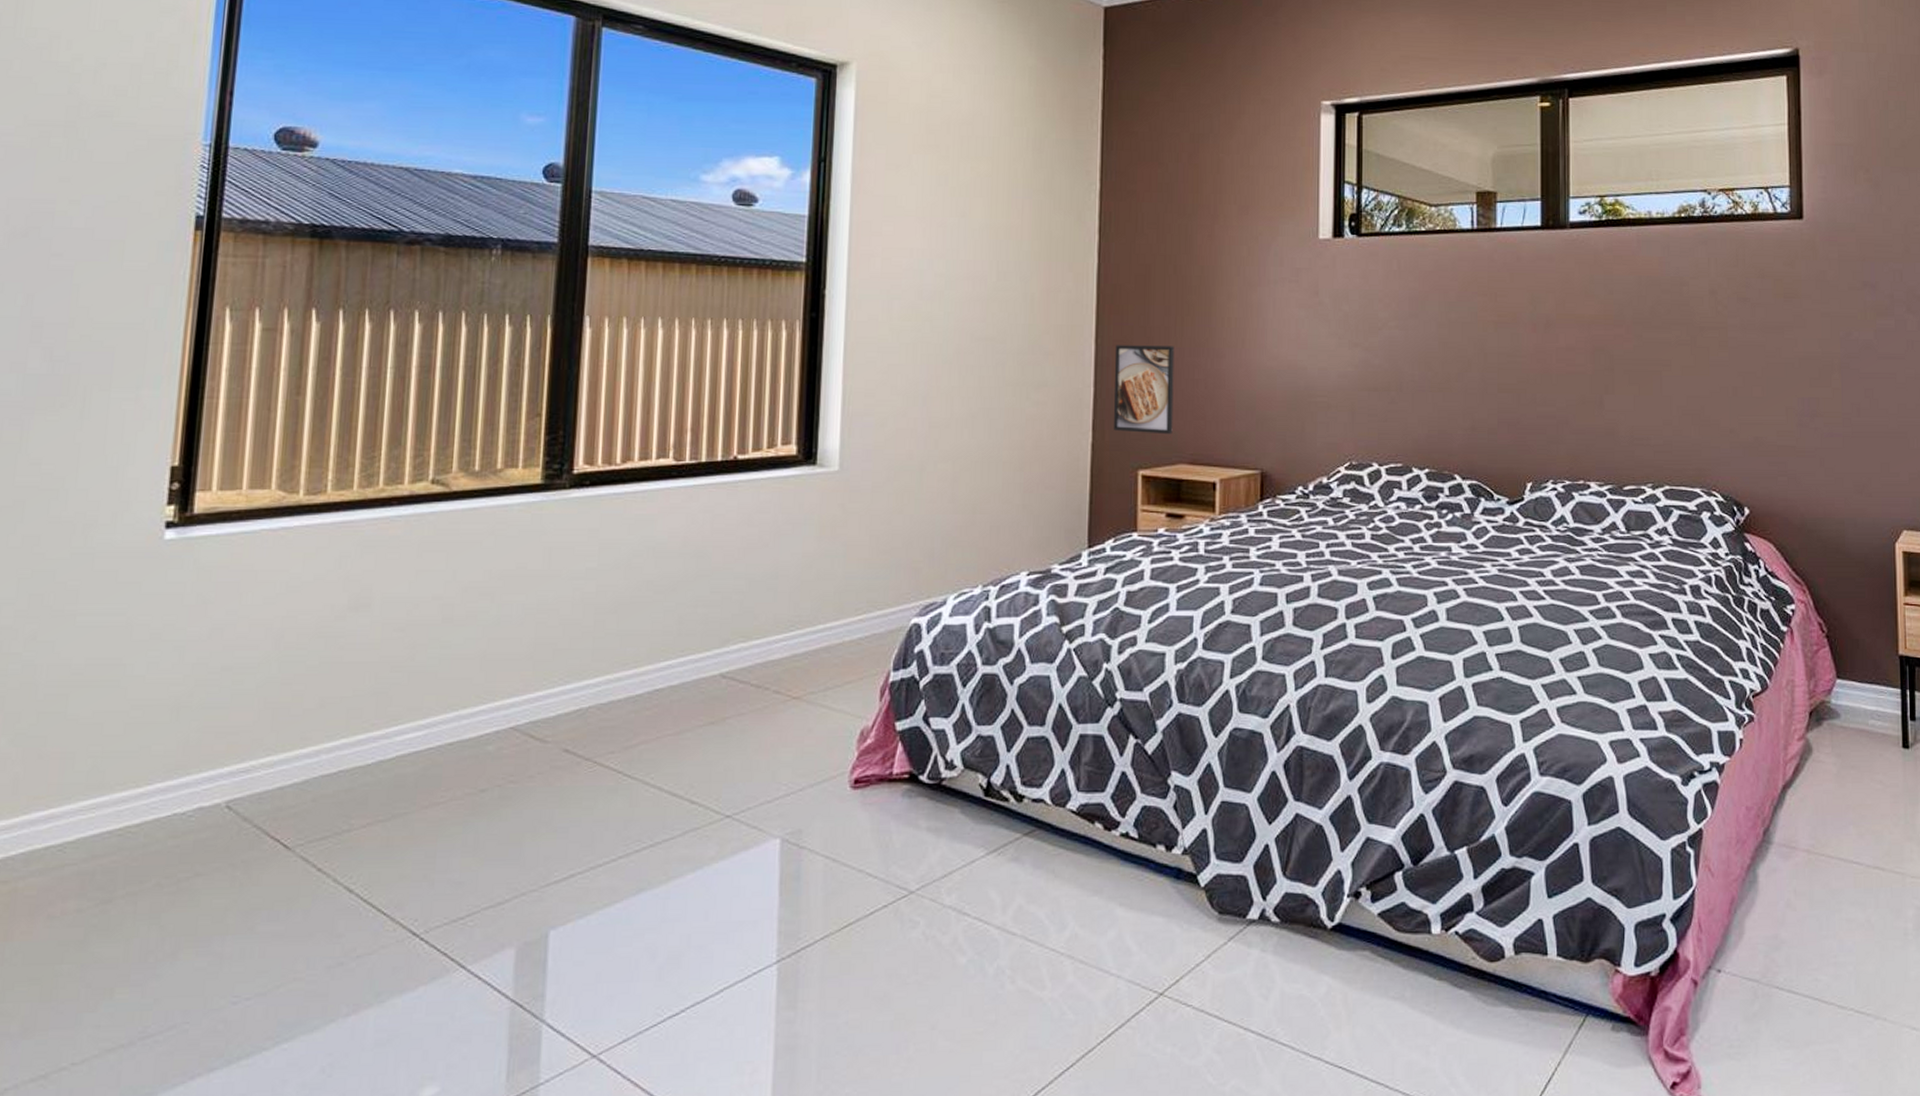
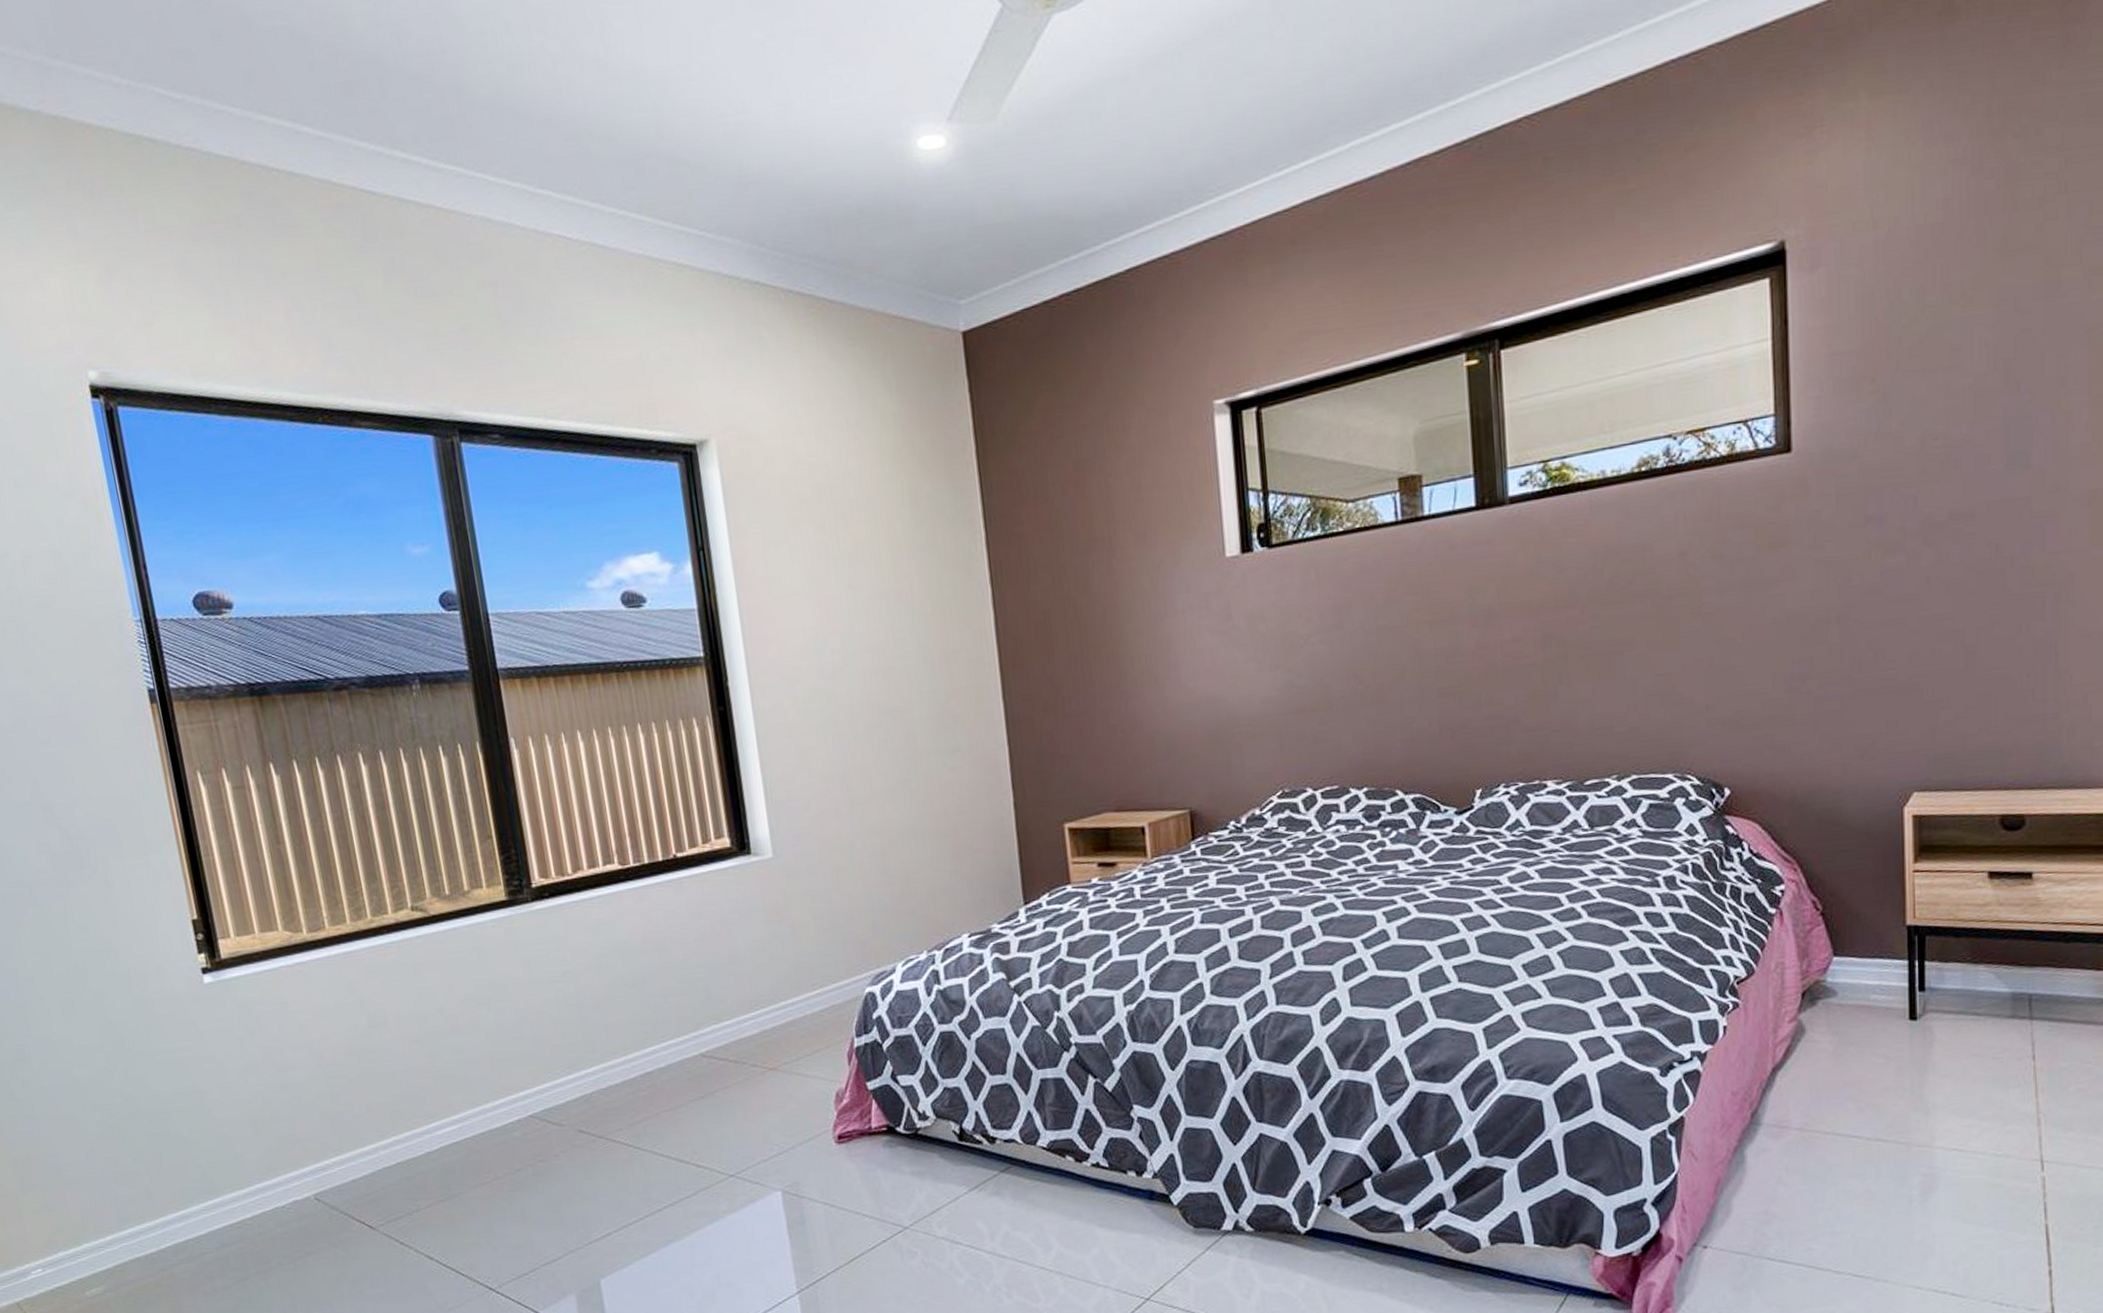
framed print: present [1114,345,1175,435] -> none [1023,693,1094,788]

